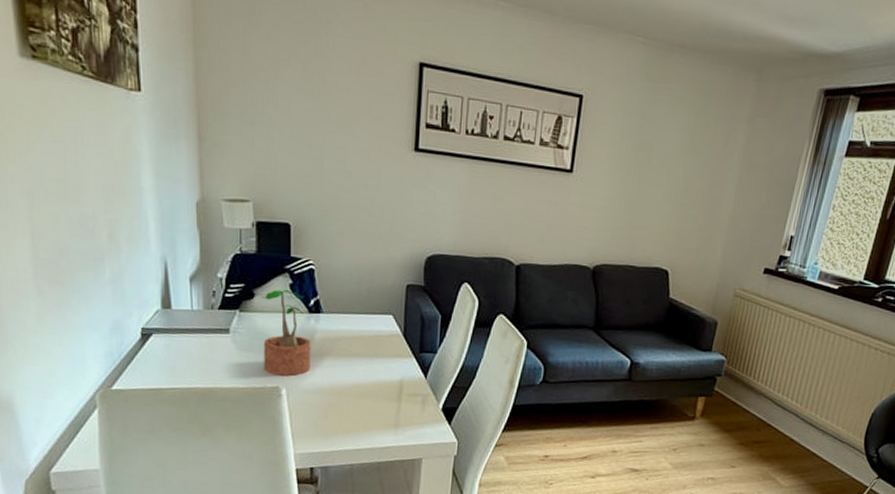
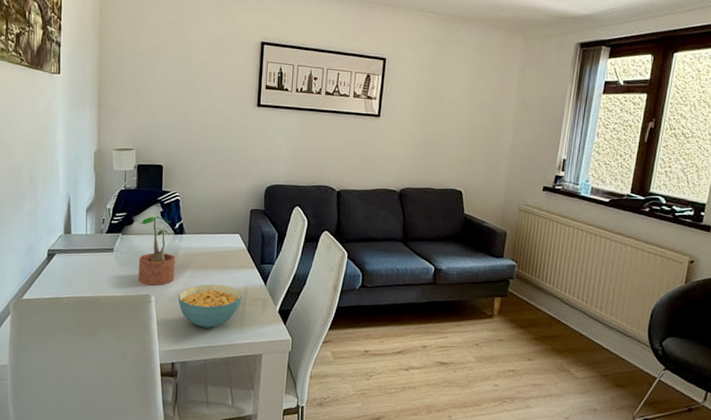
cereal bowl: none [315,375,397,428] -> present [178,284,242,328]

